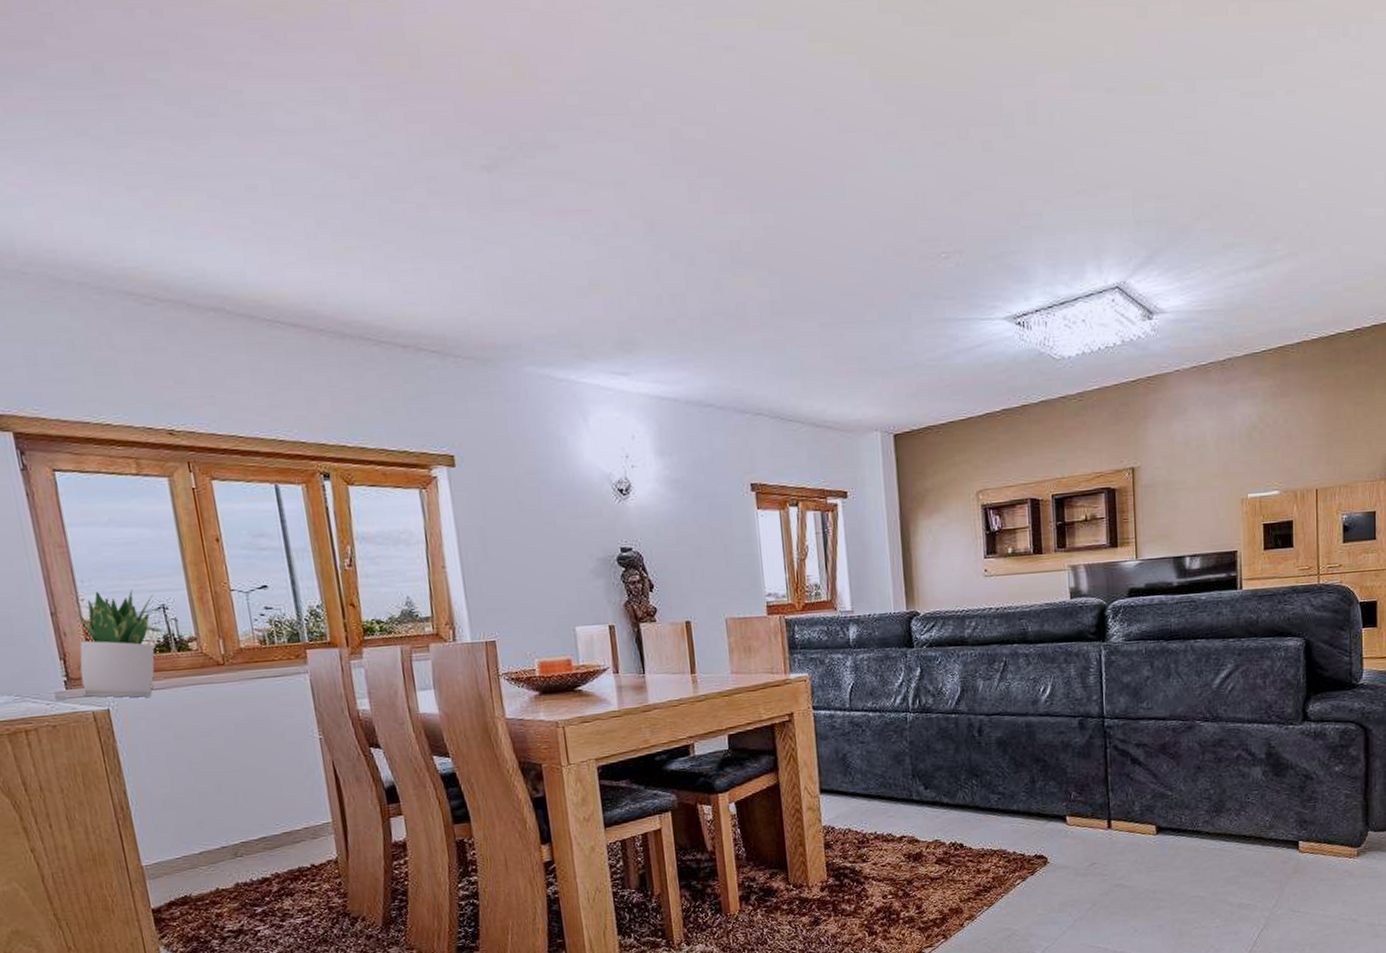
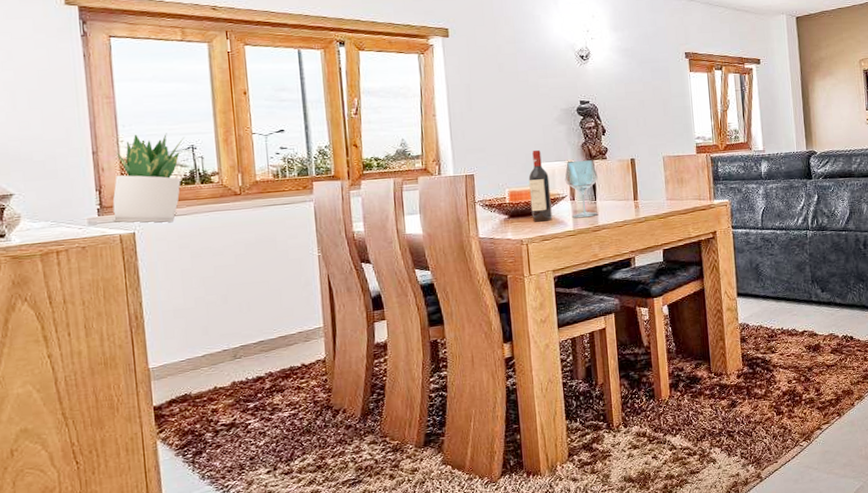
wine bottle: none [561,611,593,700] -> present [528,150,552,222]
wine glass: none [605,623,647,696] -> present [564,160,598,219]

